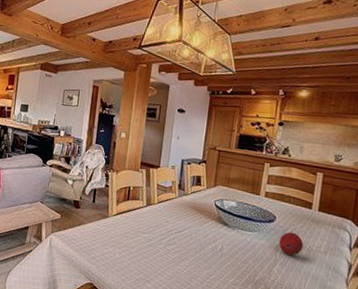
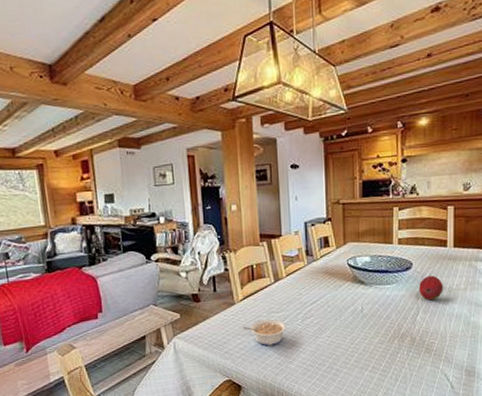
legume: none [111,236,150,262] -> present [242,318,286,346]

